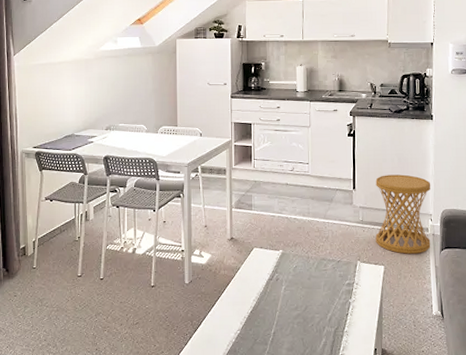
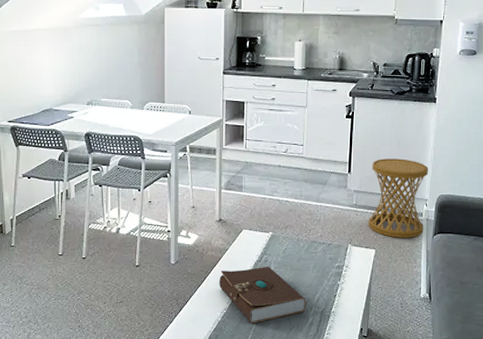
book: none [232,284,319,344] -> present [219,266,306,323]

